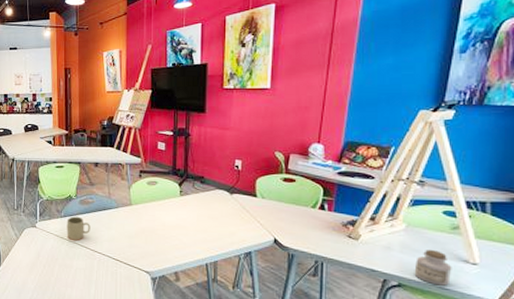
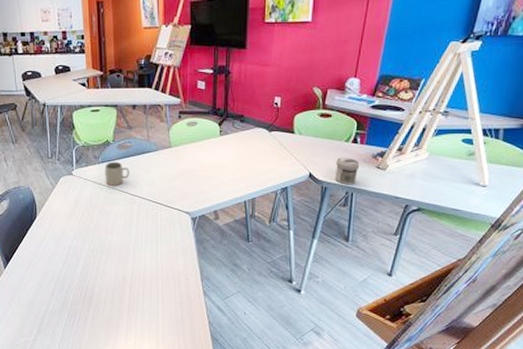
jar: none [303,224,329,254] -> present [335,157,360,185]
jar: present [414,250,452,286] -> none [432,176,465,207]

